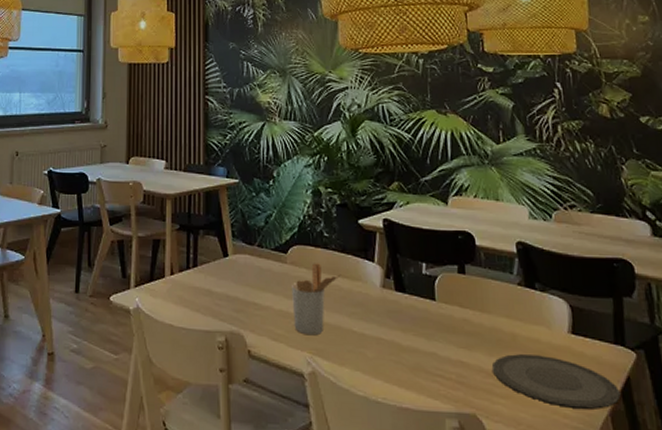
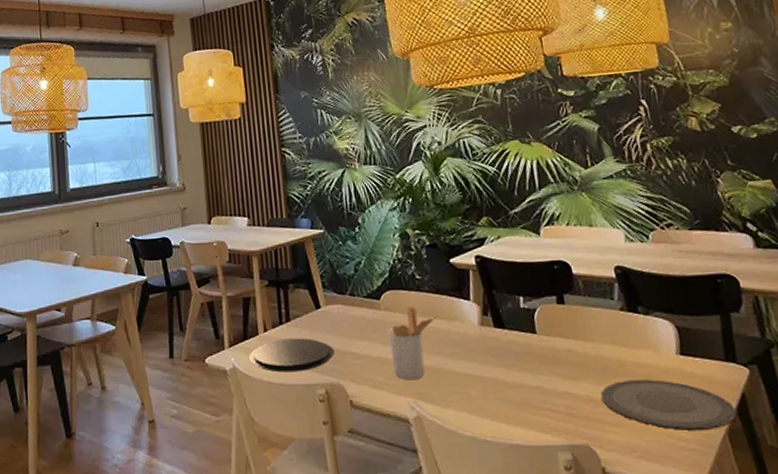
plate: none [154,283,238,318] -> present [249,338,335,373]

